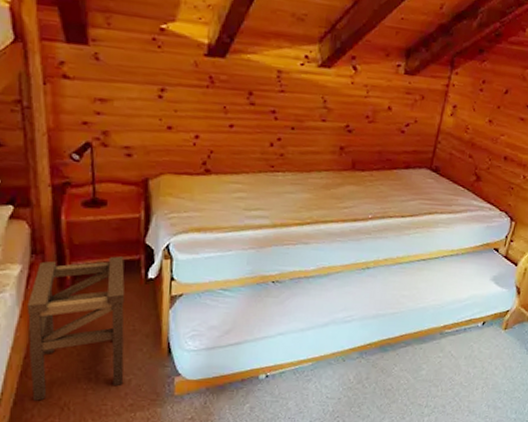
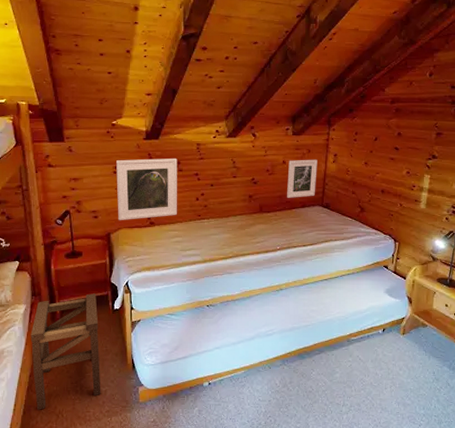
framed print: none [160,80,249,164] -> present [116,158,177,220]
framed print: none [388,106,432,156] -> present [287,159,317,198]

